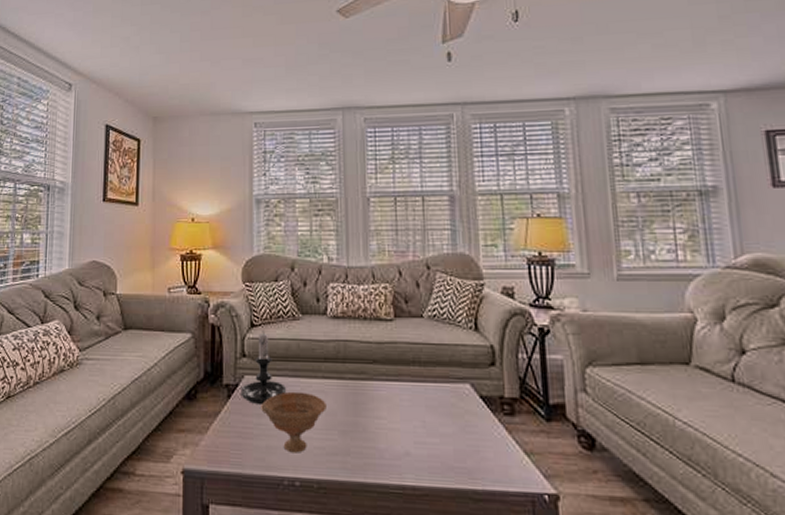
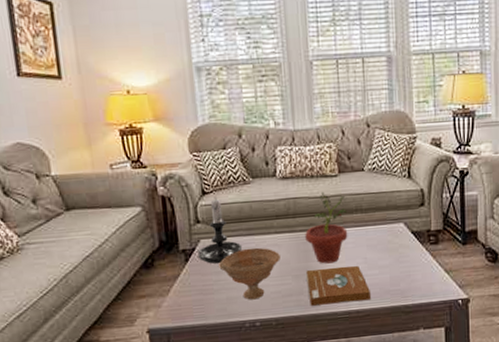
potted plant: none [355,336,404,422] -> present [305,191,348,264]
book: none [355,427,431,476] -> present [306,266,372,306]

